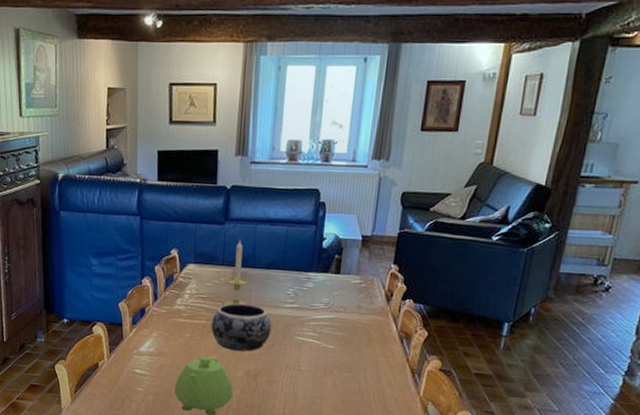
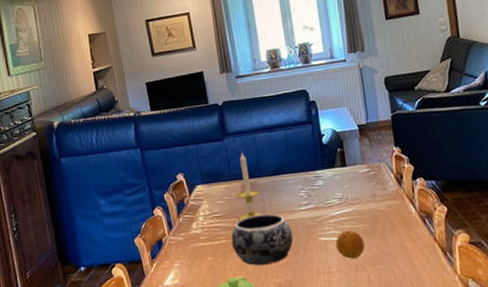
fruit: none [310,335,339,363] -> present [335,230,365,259]

